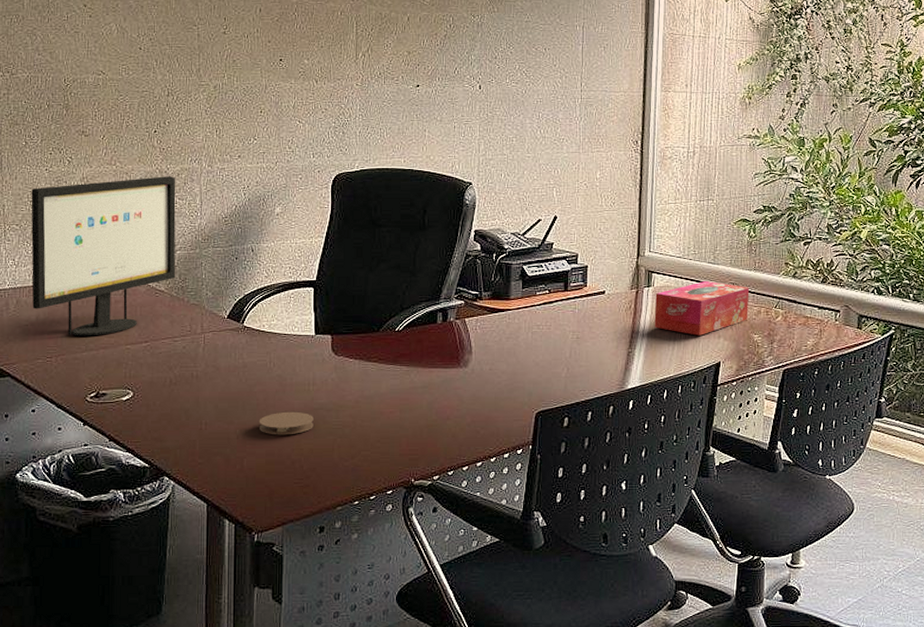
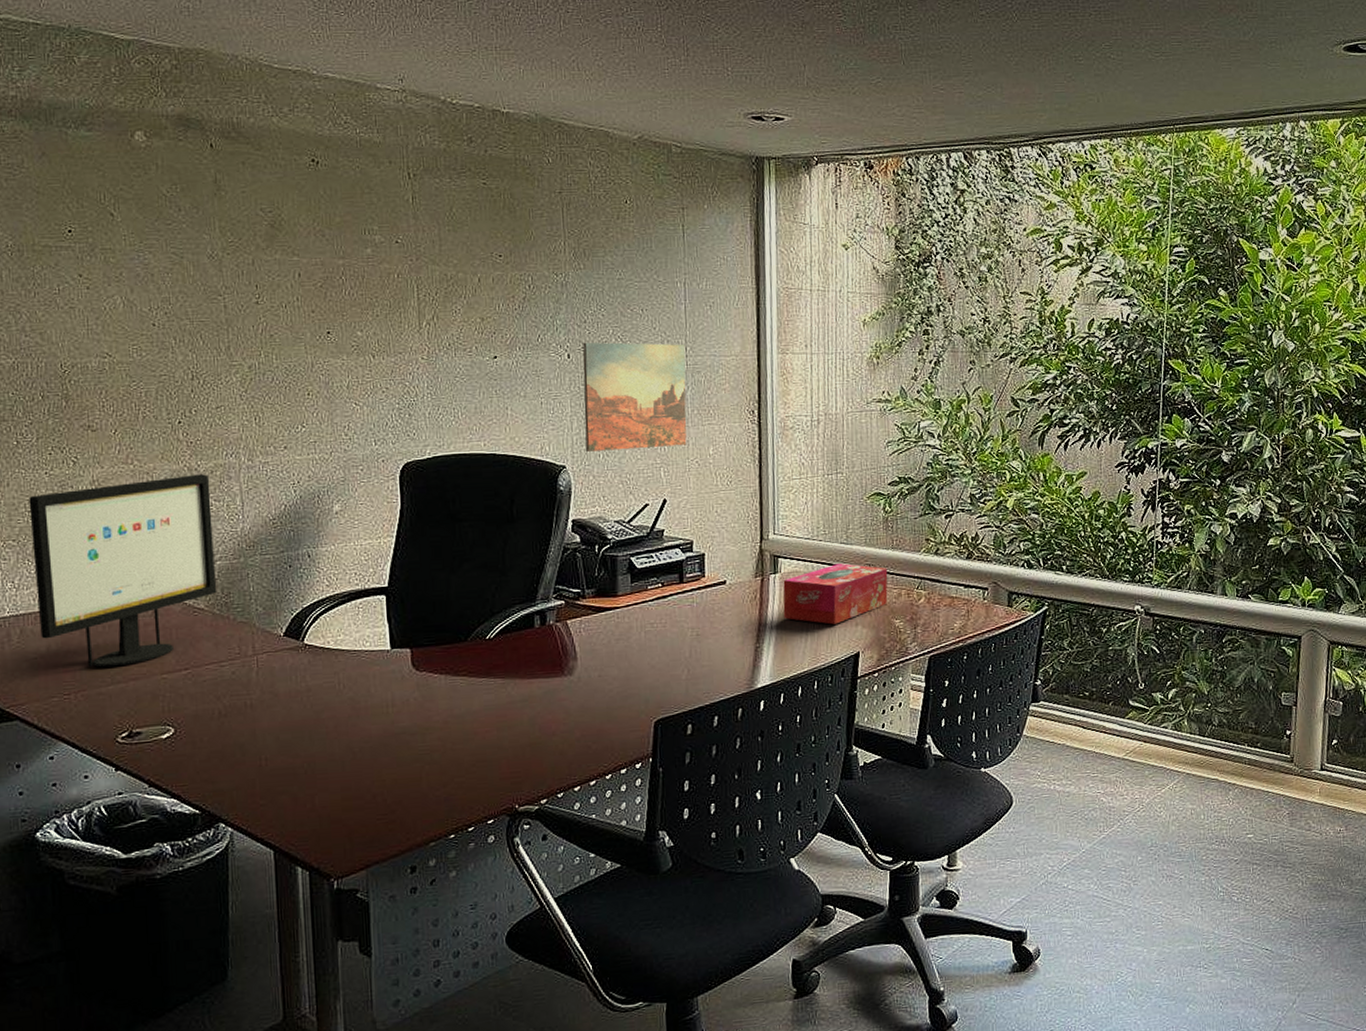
coaster: present [258,411,314,435] -> none [330,738,396,767]
wall art: none [489,75,581,171] -> present [583,342,687,452]

